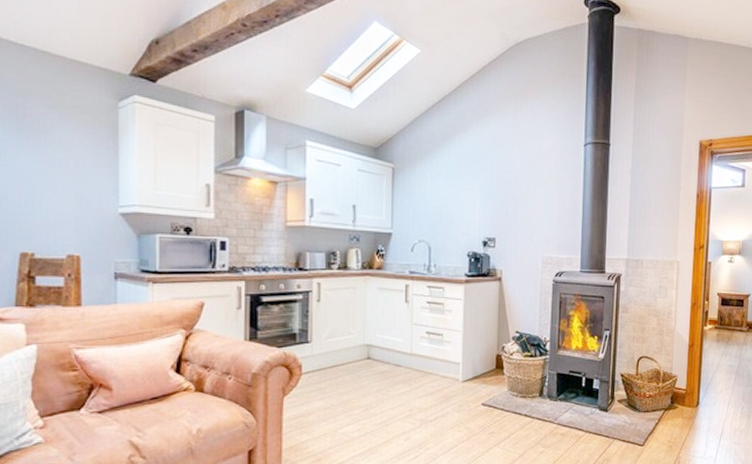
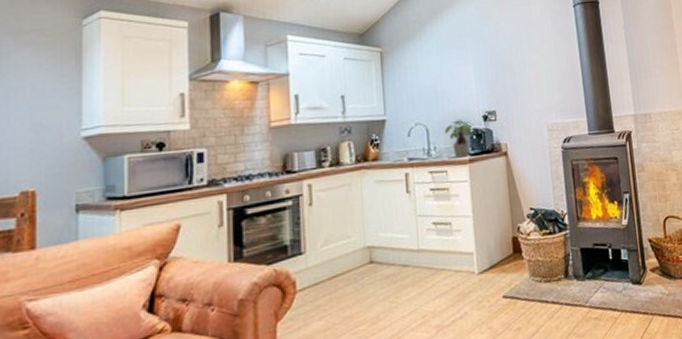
potted plant: none [445,242,472,277] -> present [444,119,473,158]

